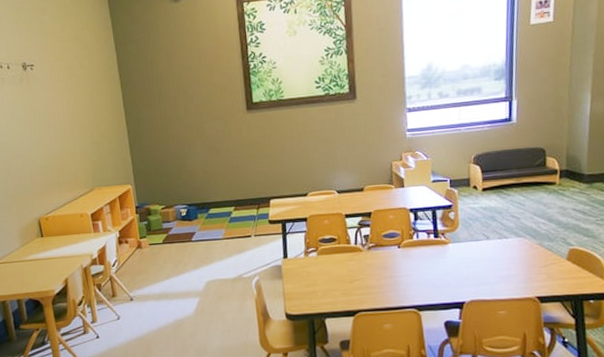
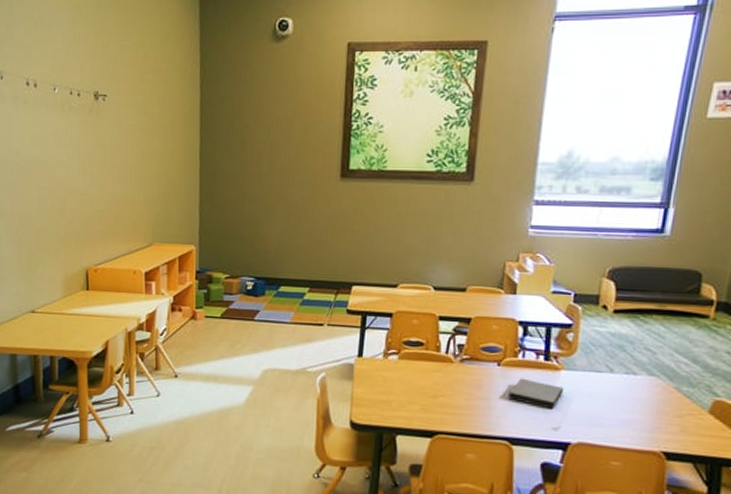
book: none [410,255,453,277] -> present [508,378,564,410]

